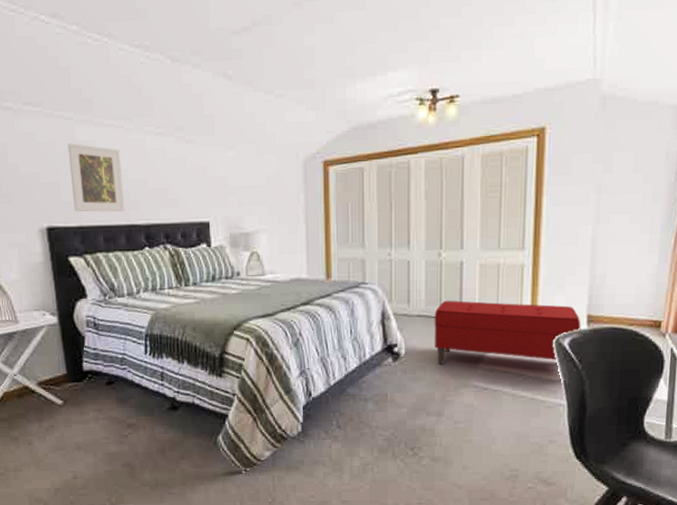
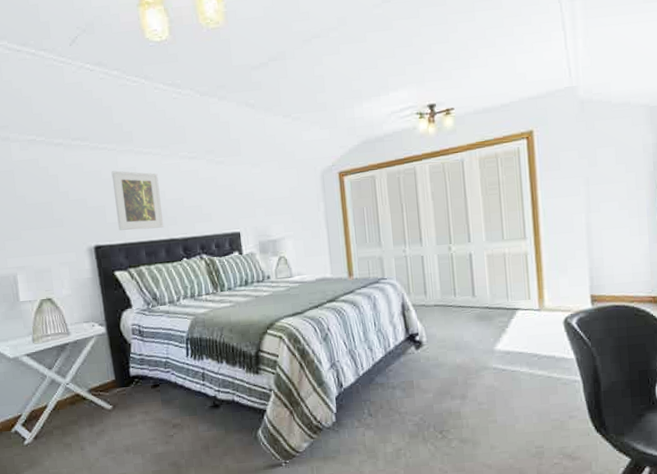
bench: present [434,301,581,365] -> none [450,287,586,350]

